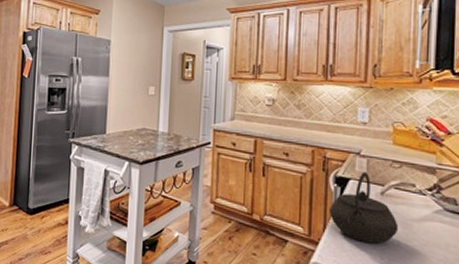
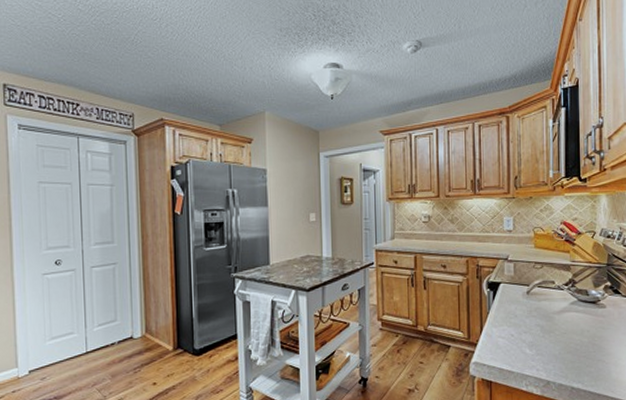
kettle: present [329,171,399,244] -> none [485,275,543,339]

